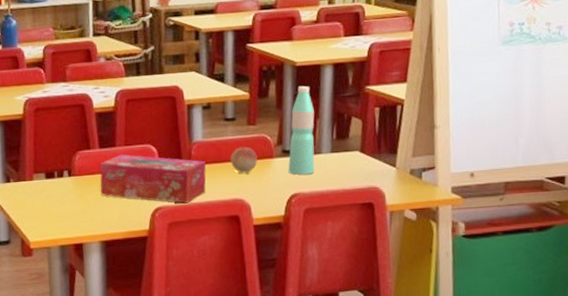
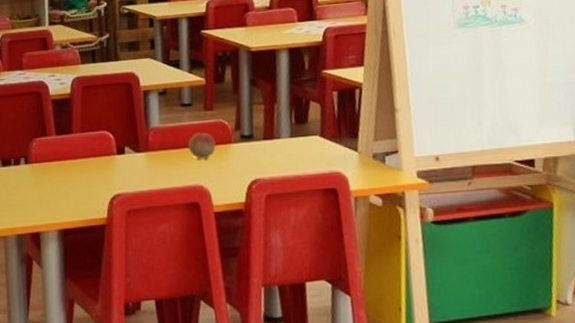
tissue box: present [100,154,207,204] -> none [56,141,165,191]
water bottle: present [288,85,315,175] -> none [247,70,274,160]

